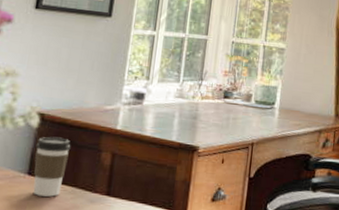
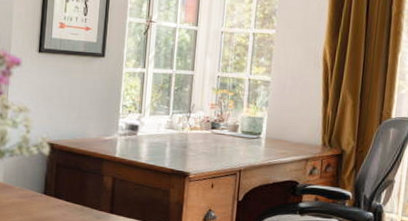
coffee cup: present [33,136,71,197] -> none [48,163,78,213]

